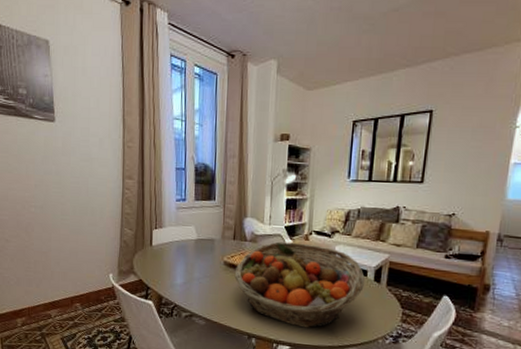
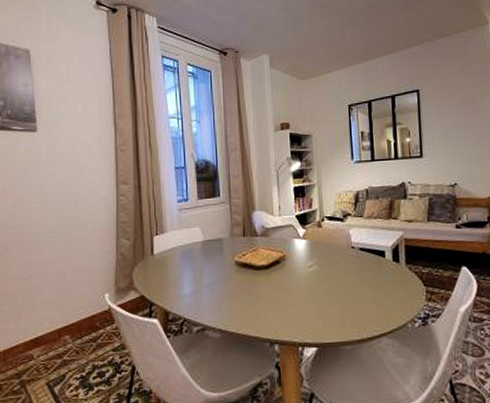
fruit basket: present [234,241,365,329] -> none [248,231,384,324]

